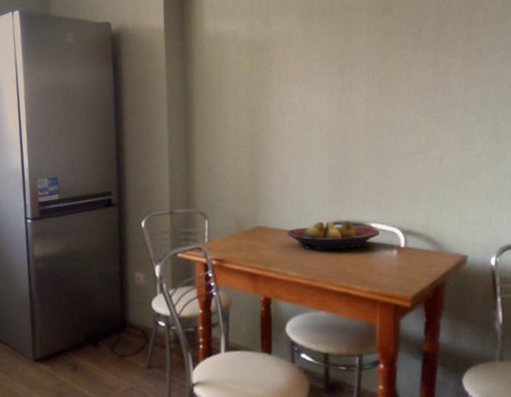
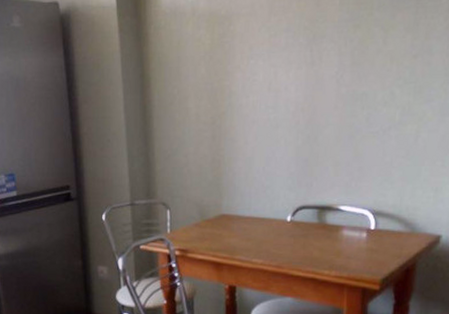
fruit bowl: present [287,220,380,250] -> none [252,204,349,236]

